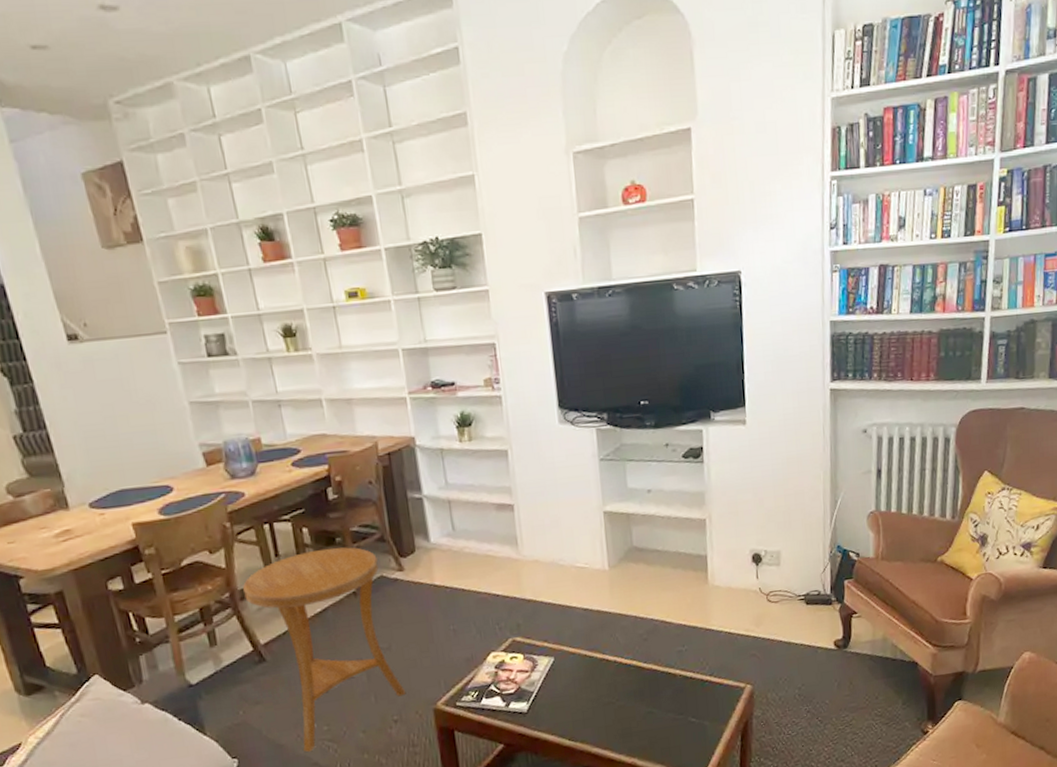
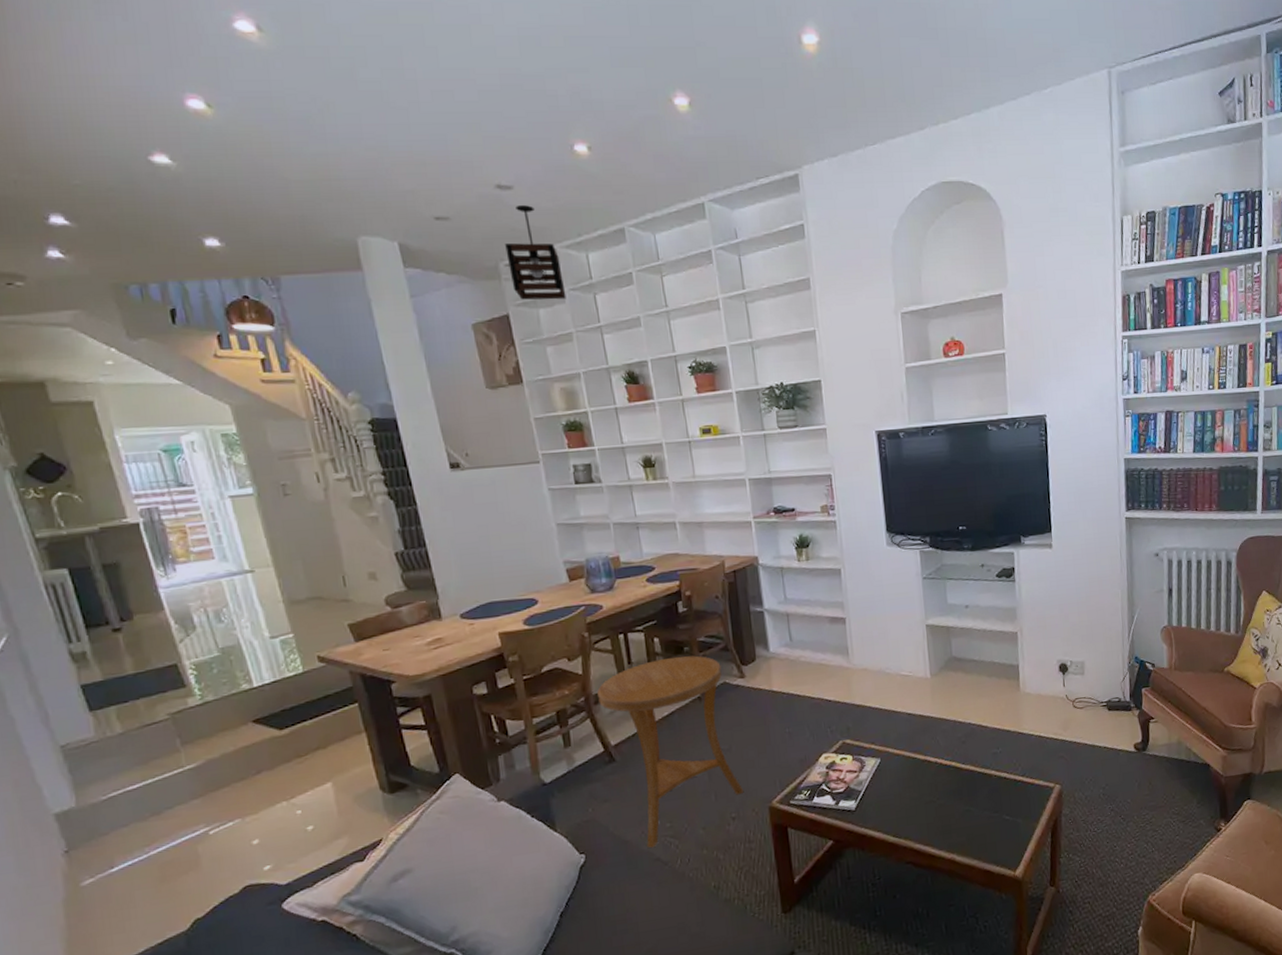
pendant light: none [114,29,187,144] -> present [505,205,566,300]

